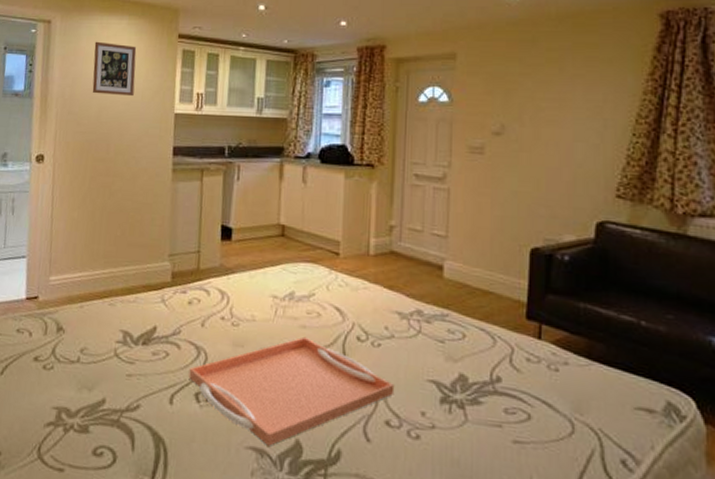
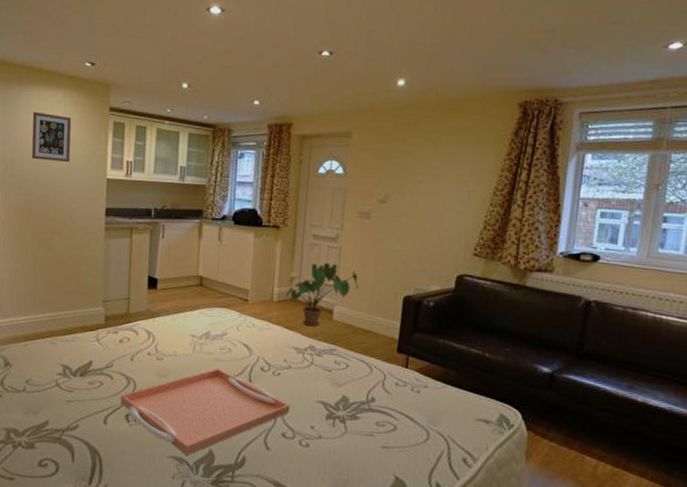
house plant: none [385,207,473,287] -> present [286,262,359,327]

